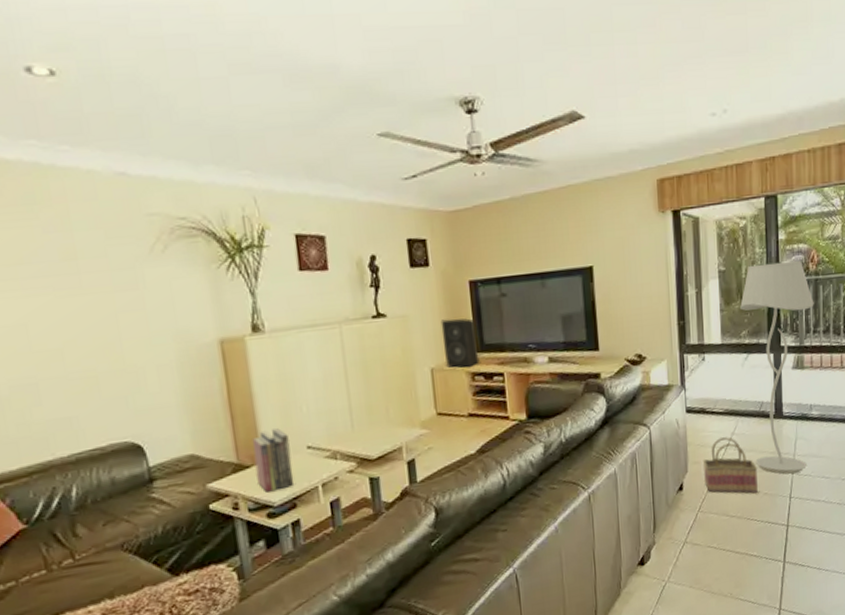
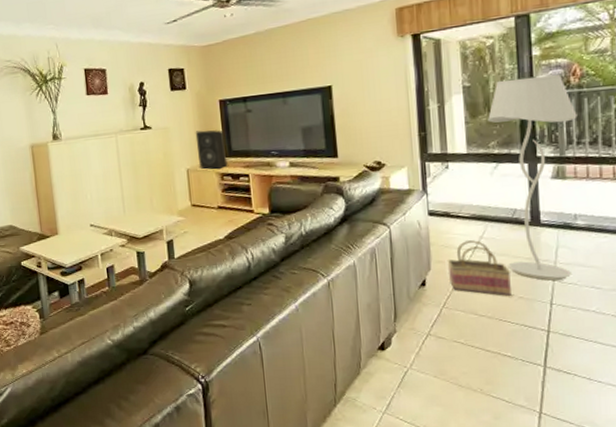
books: present [252,428,293,493] -> none [51,210,80,257]

